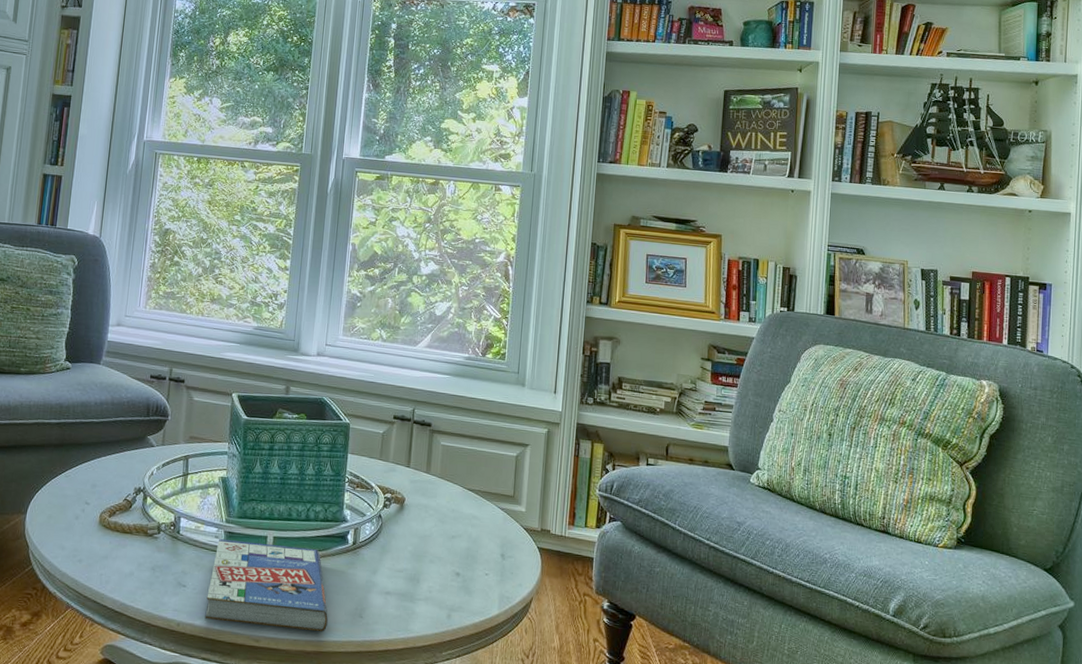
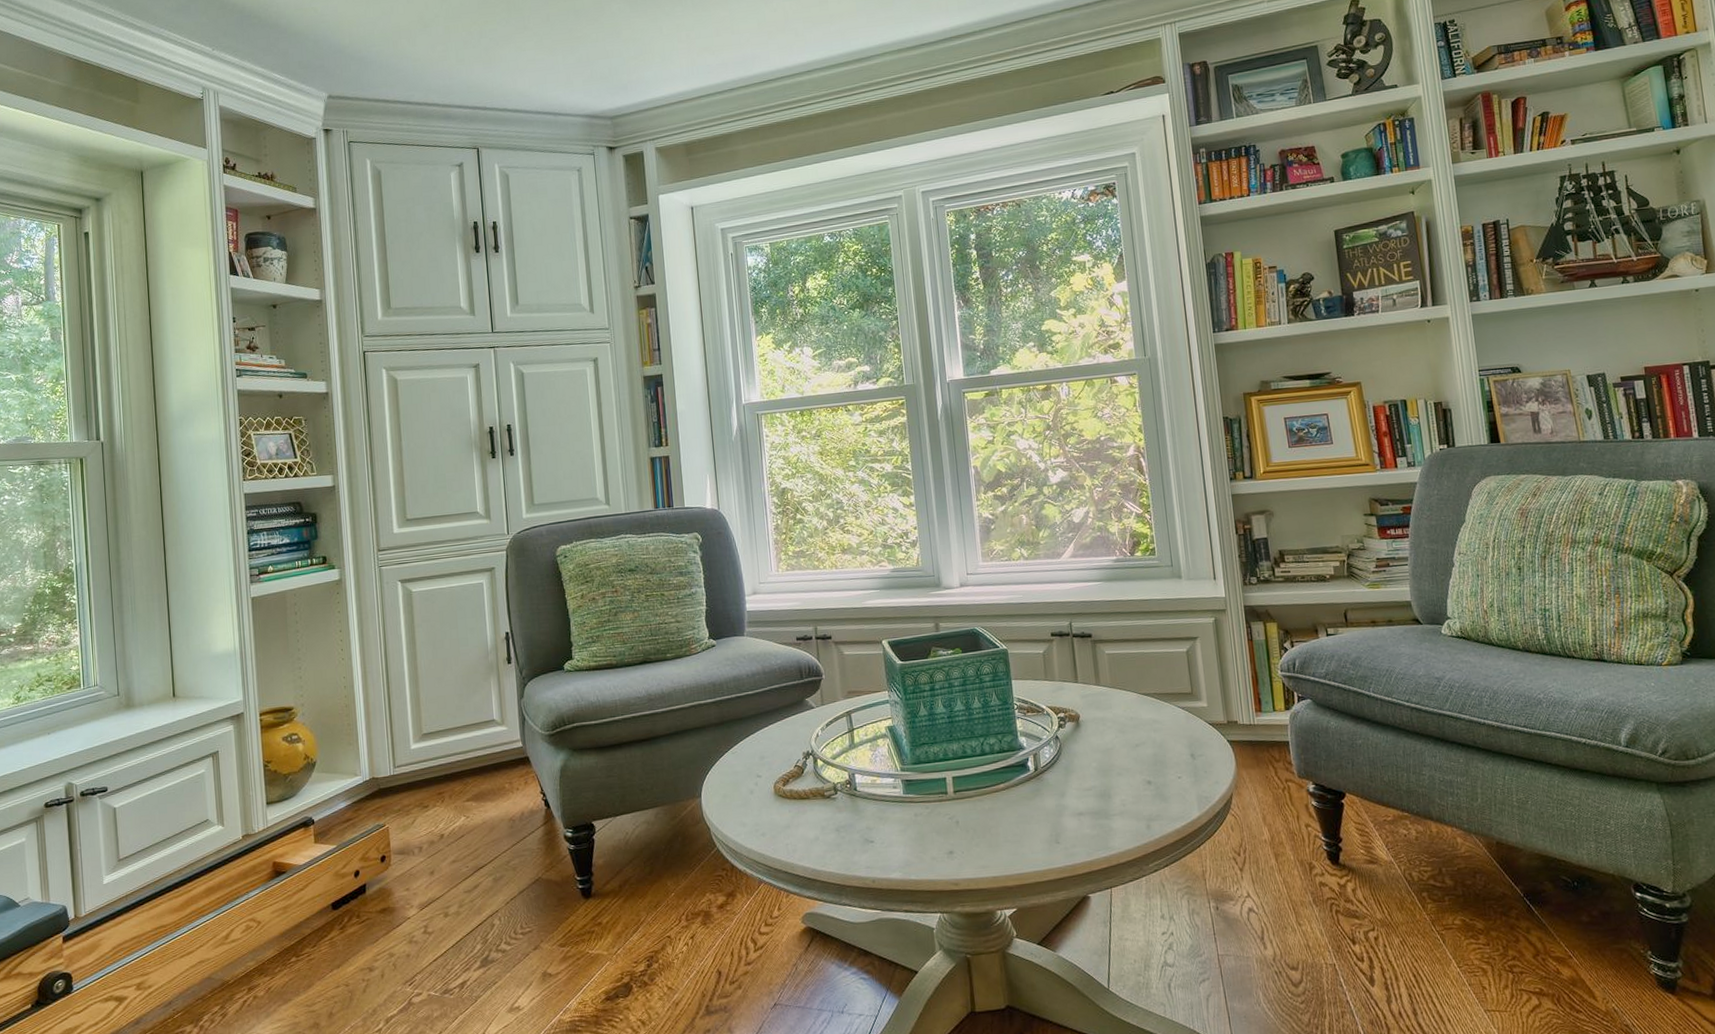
book: present [205,539,328,632] -> none [896,782,1025,871]

